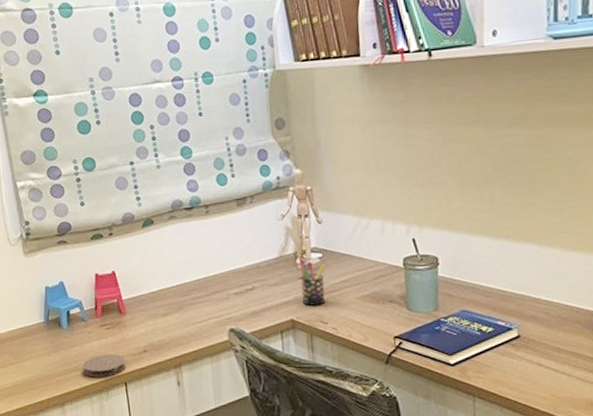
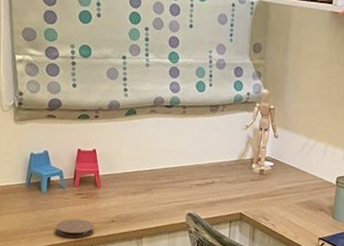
pen holder: present [299,258,326,306] -> none [251,164,275,205]

